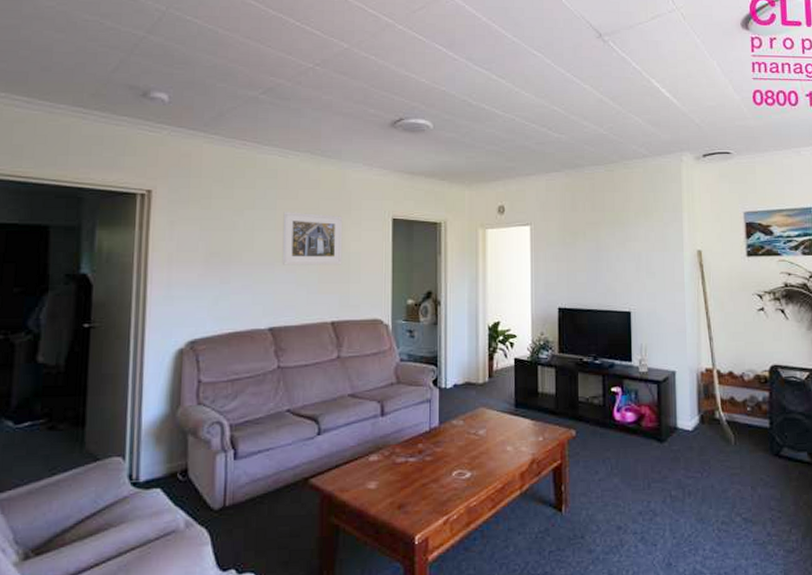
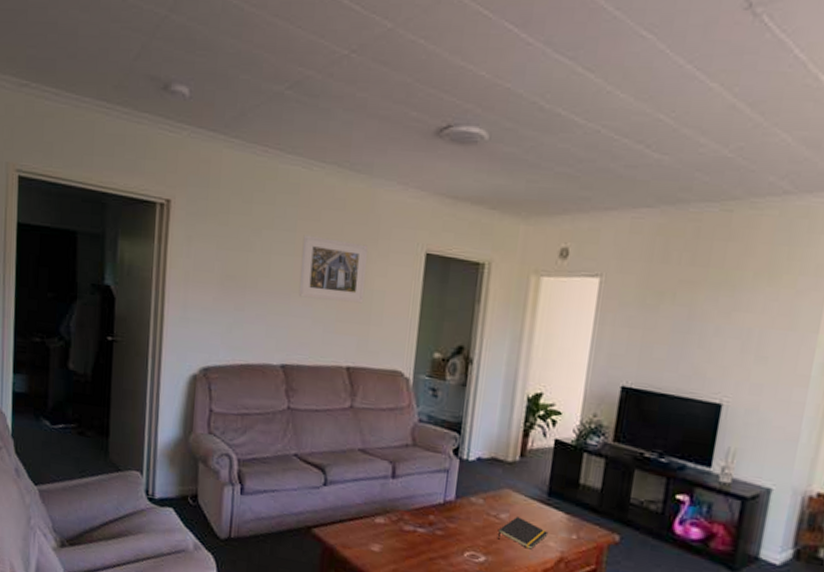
notepad: none [478,431,520,457] -> present [497,517,549,550]

